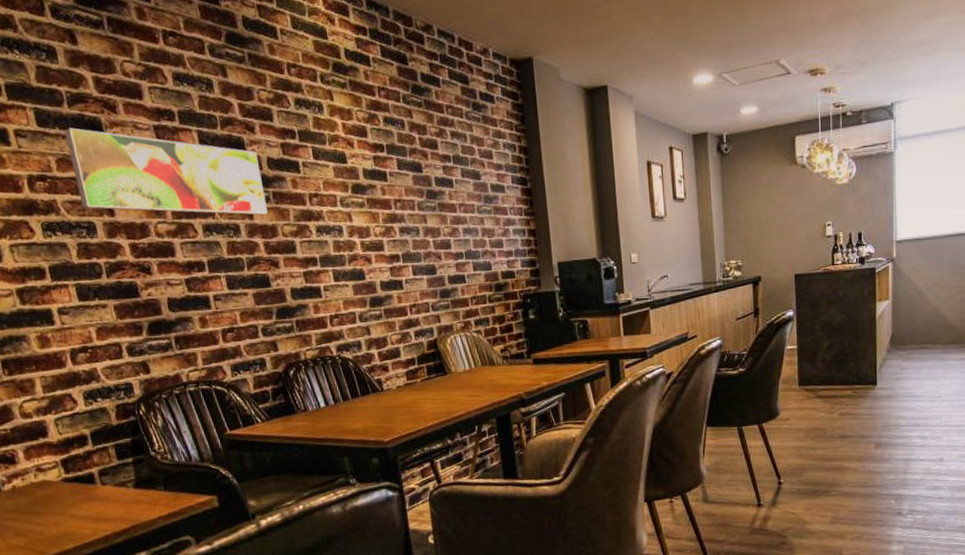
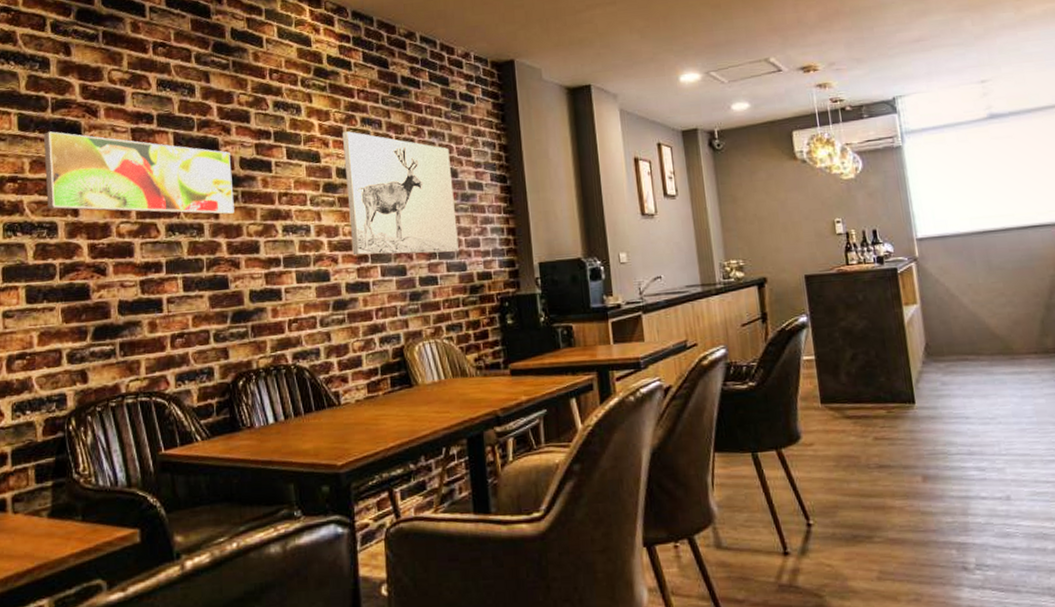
wall art: none [365,131,484,255] -> present [342,131,459,256]

